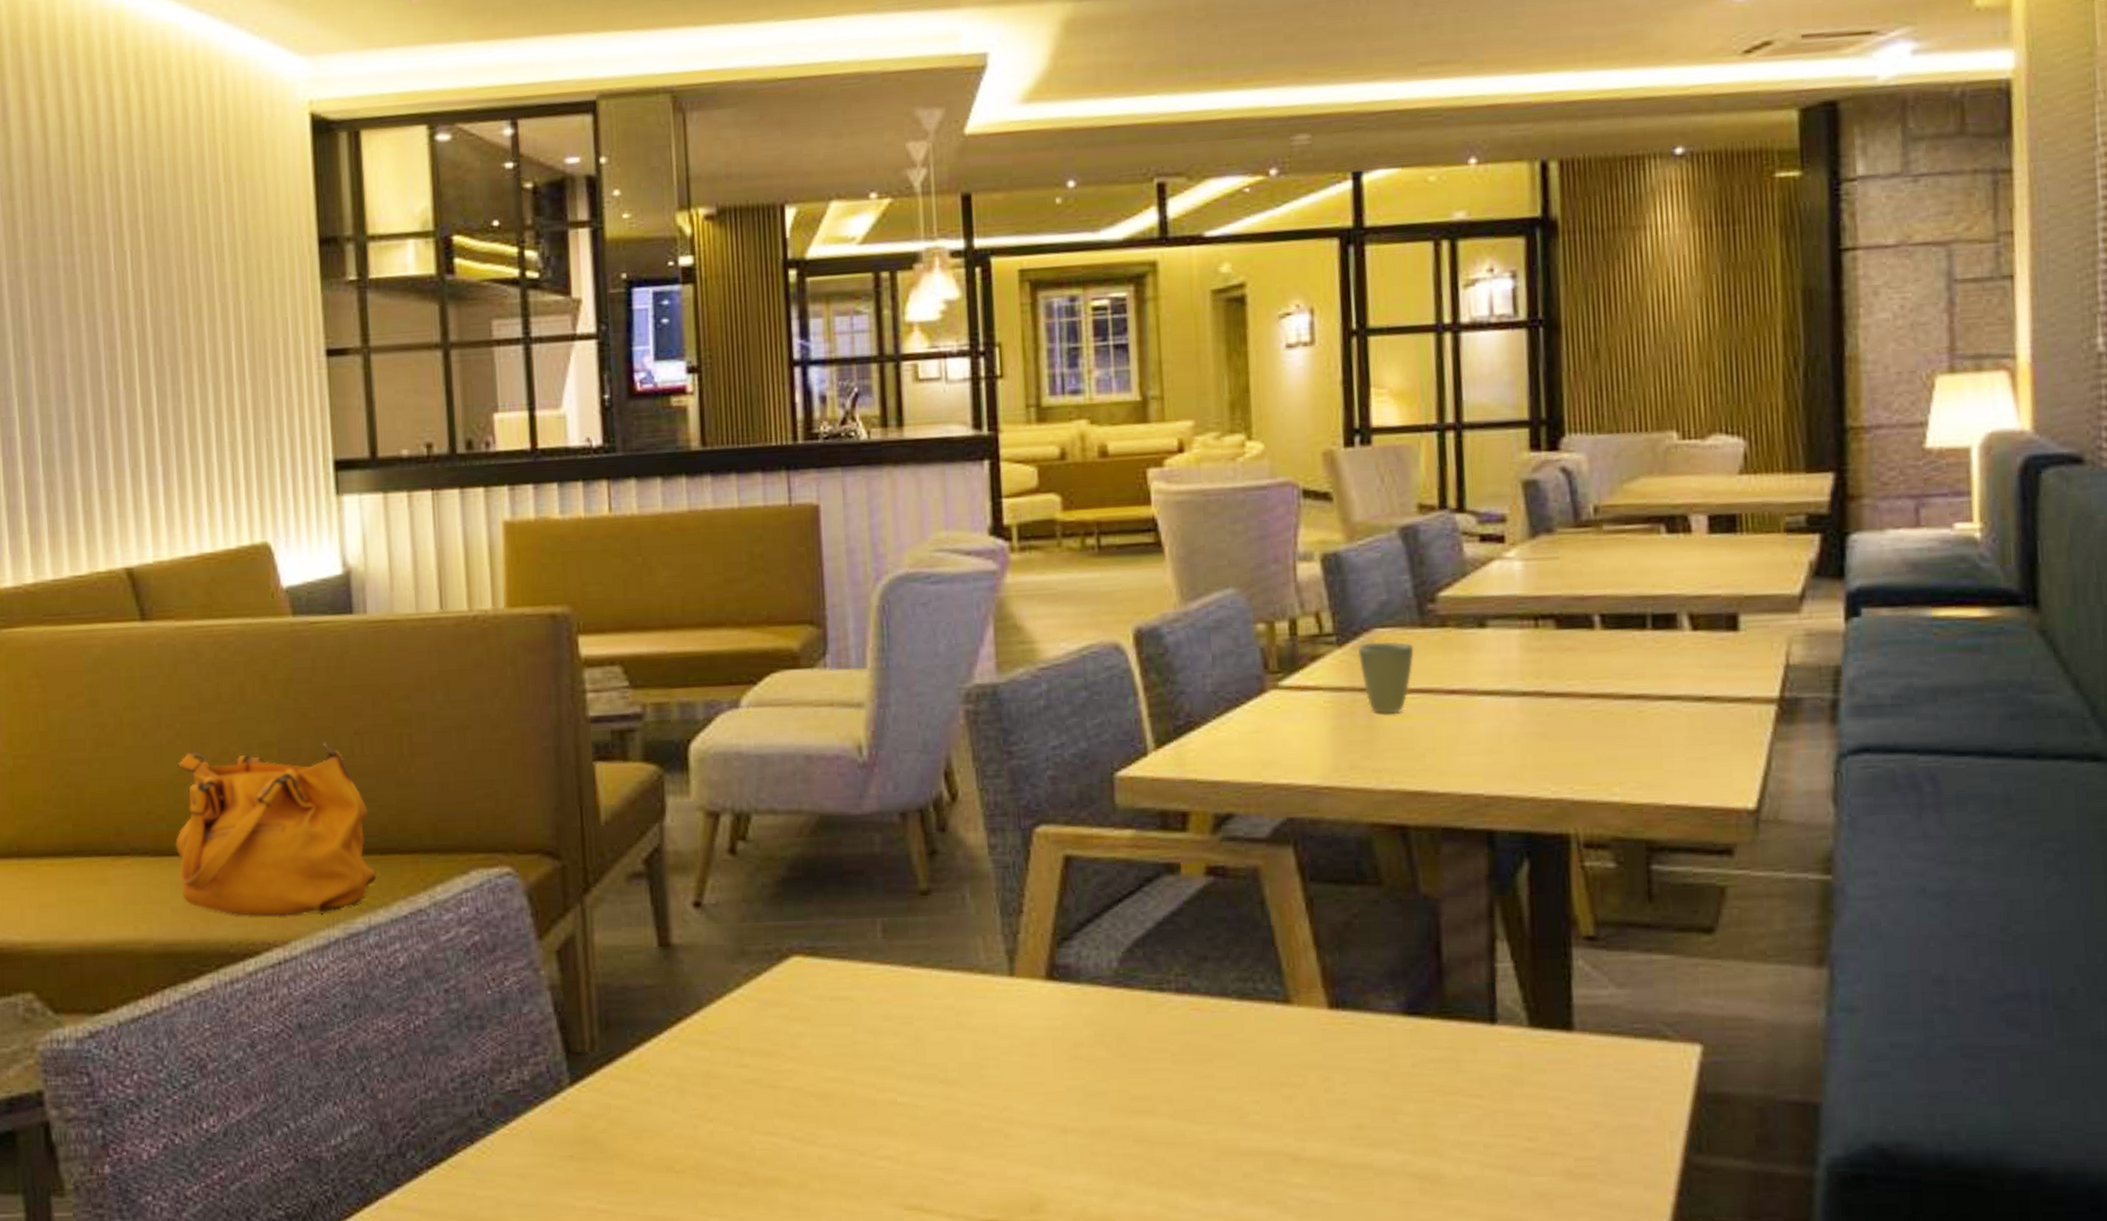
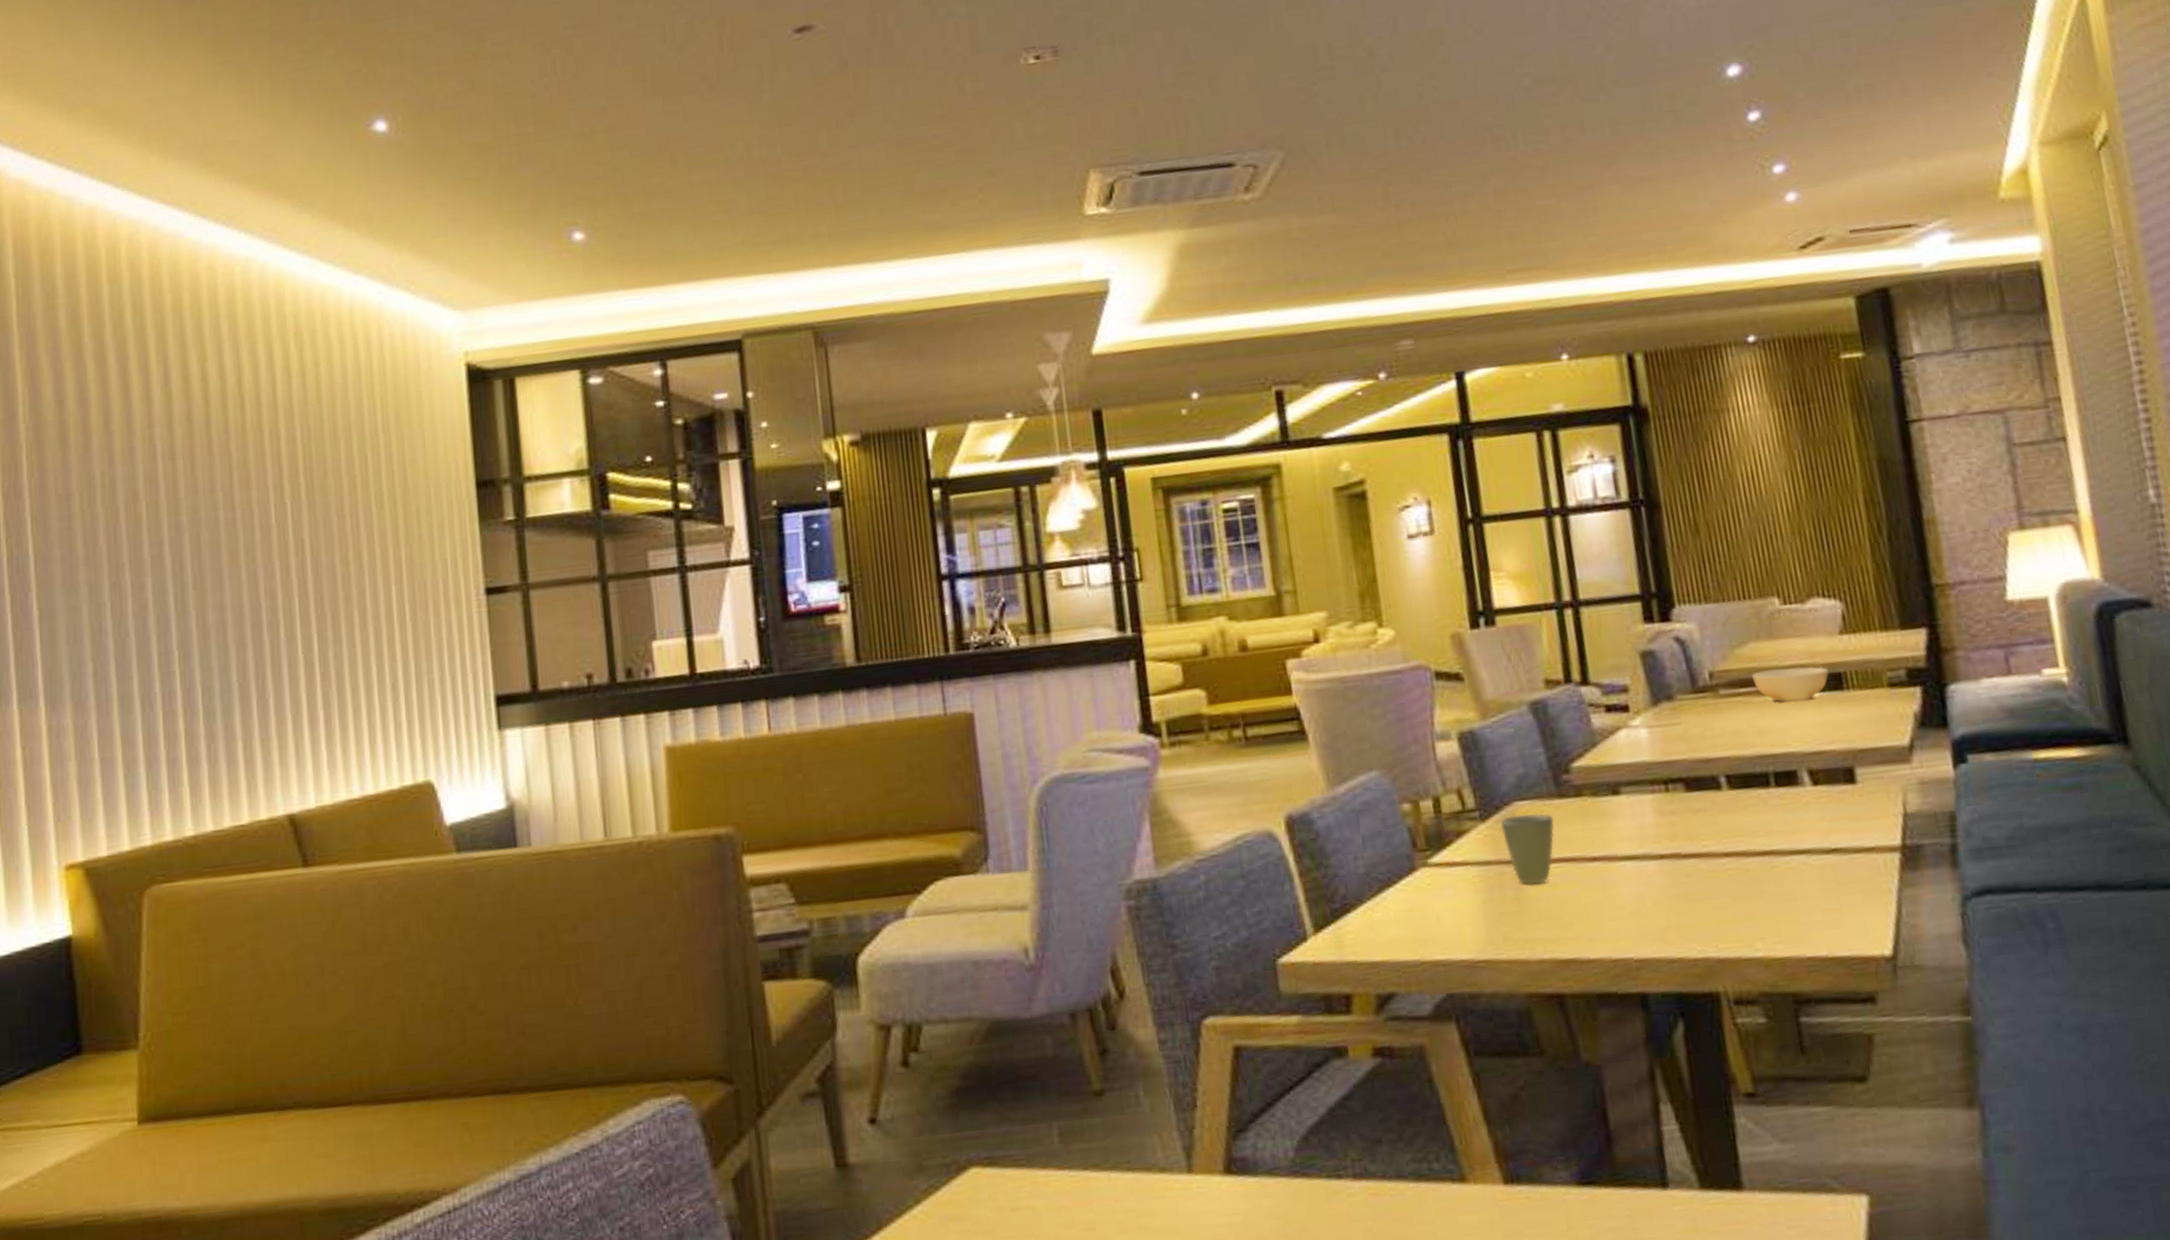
handbag: present [175,742,376,916] -> none [340,978,547,1164]
bowl: none [1639,506,1723,543] -> present [1751,666,1829,702]

